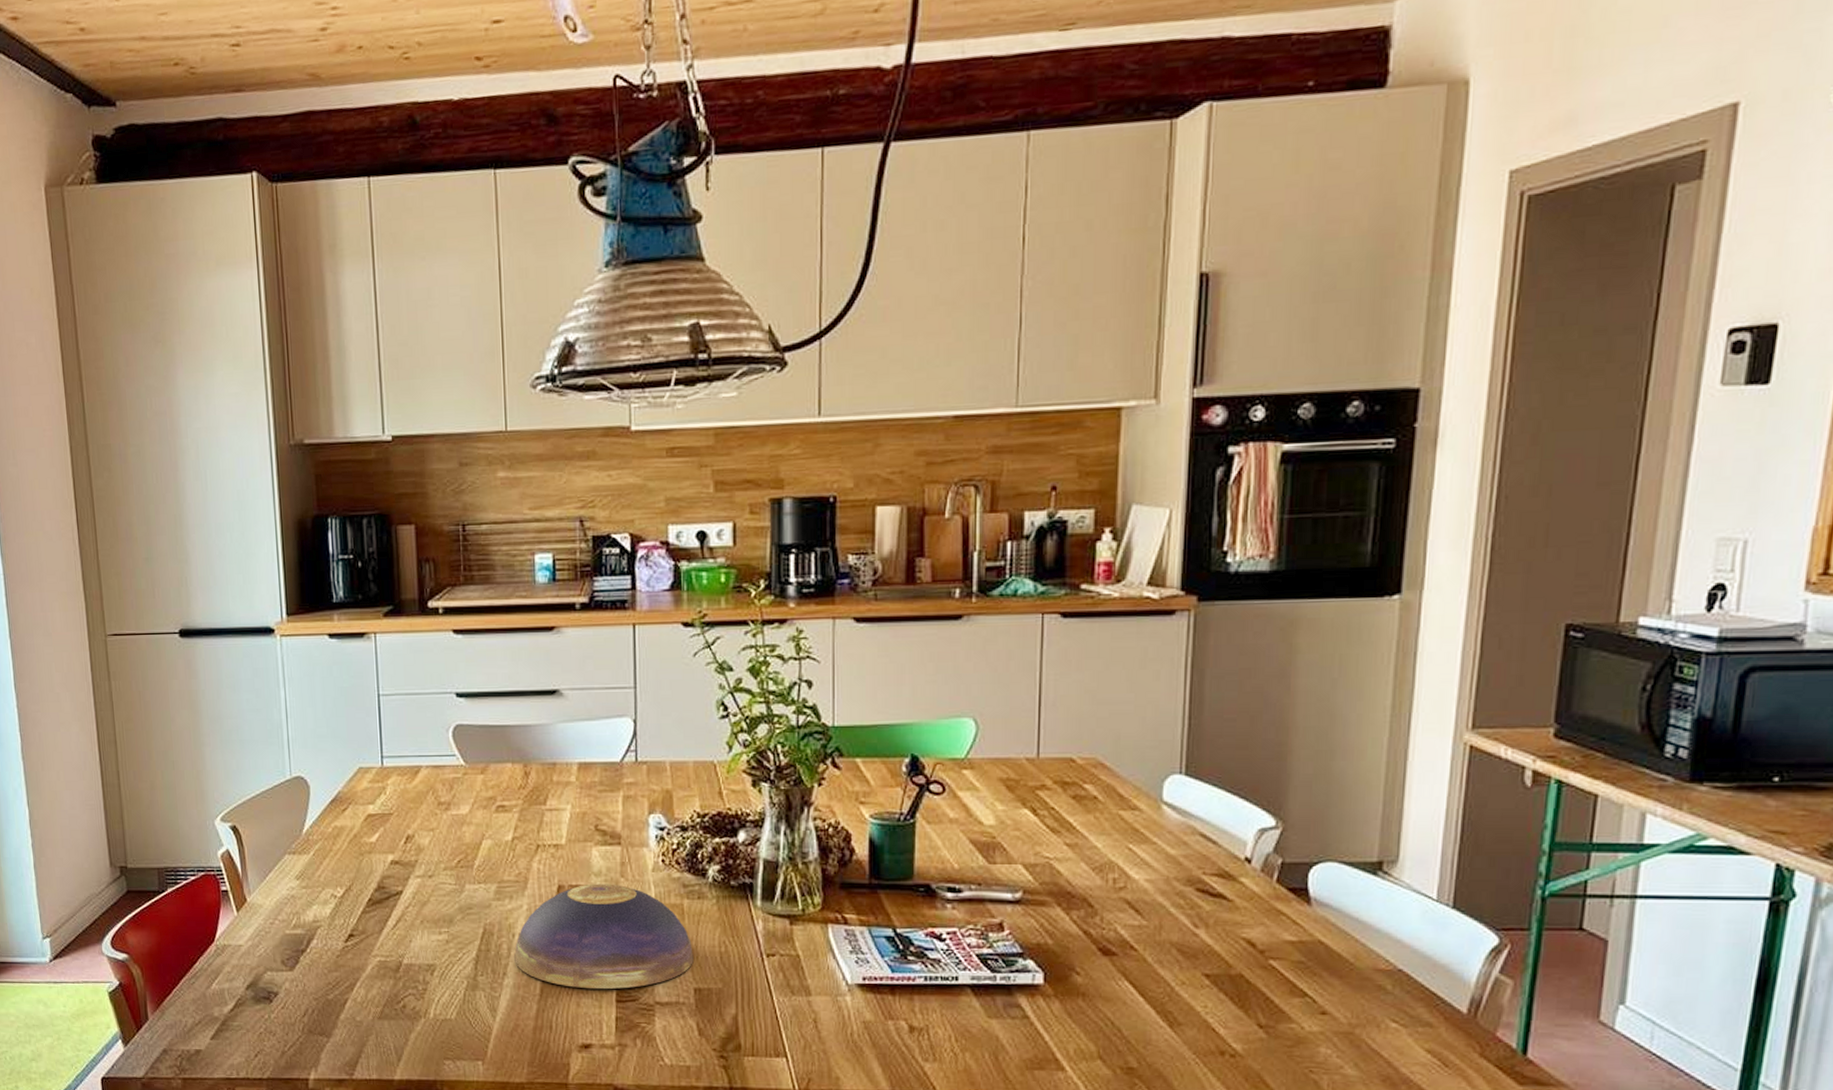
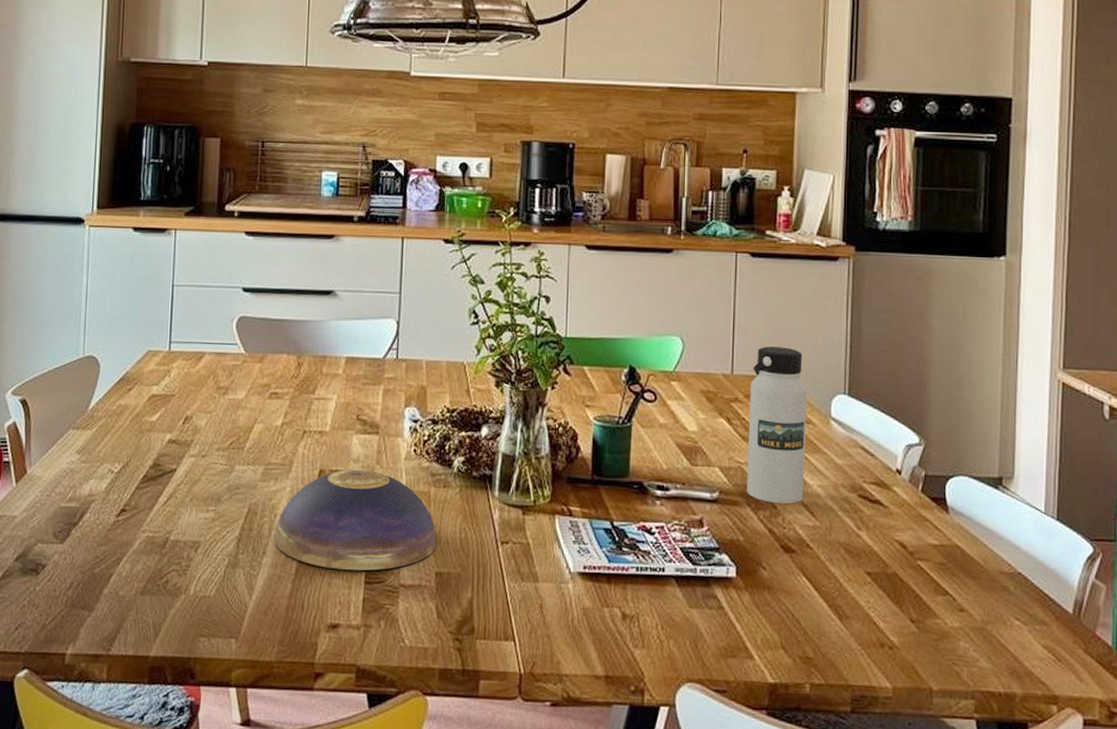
water bottle: none [1057,723,1132,902] -> present [747,346,807,504]

